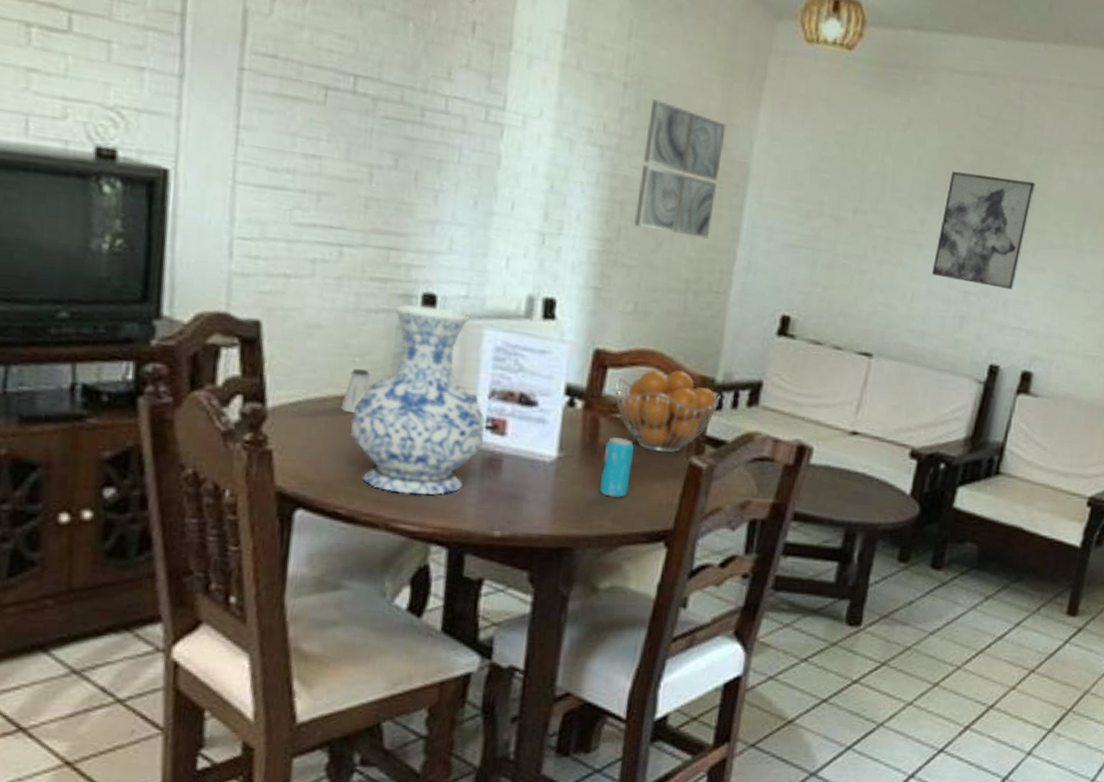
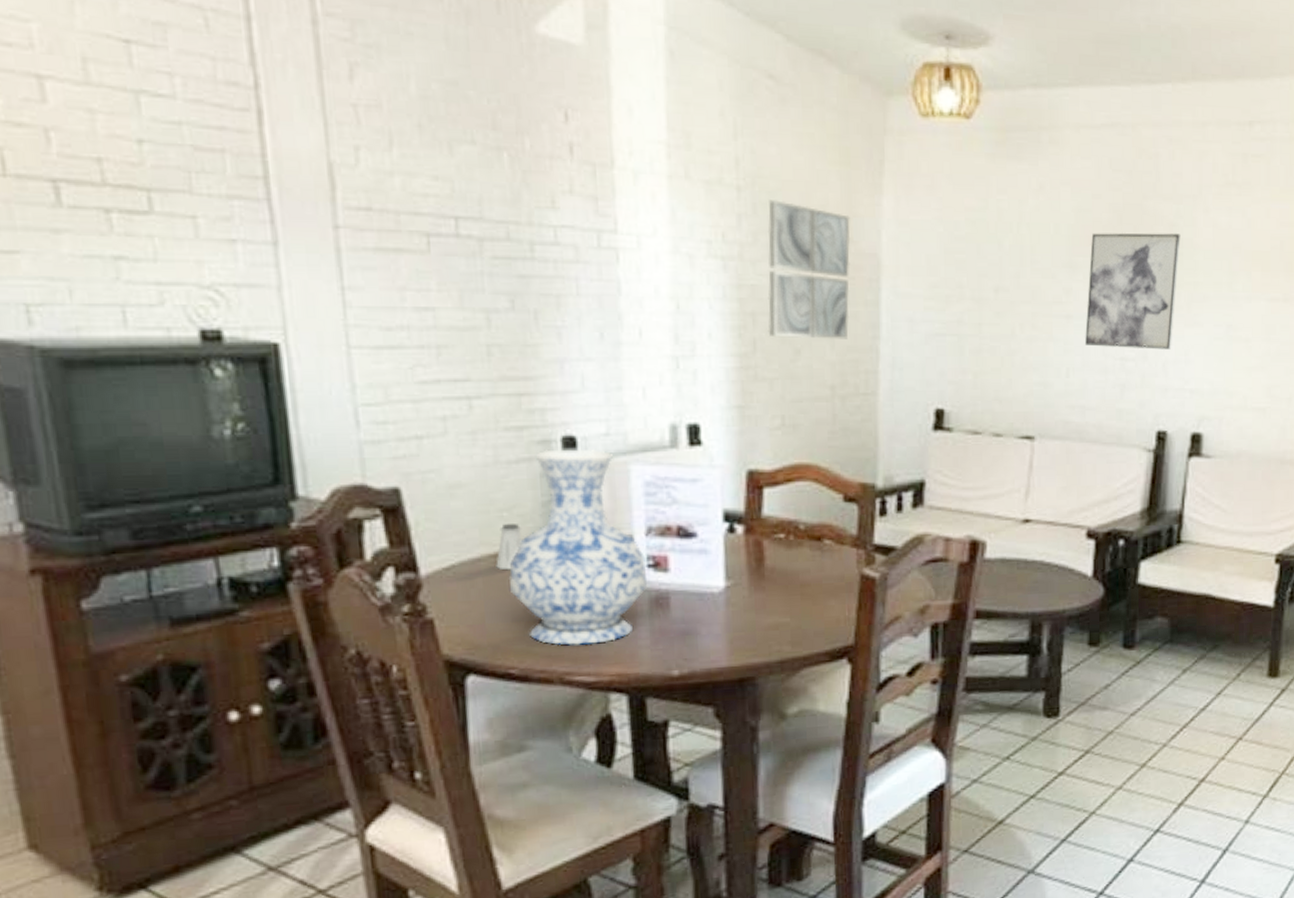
beverage can: present [599,436,635,499] -> none [772,557,804,621]
fruit basket: present [613,369,721,454] -> none [771,480,884,568]

